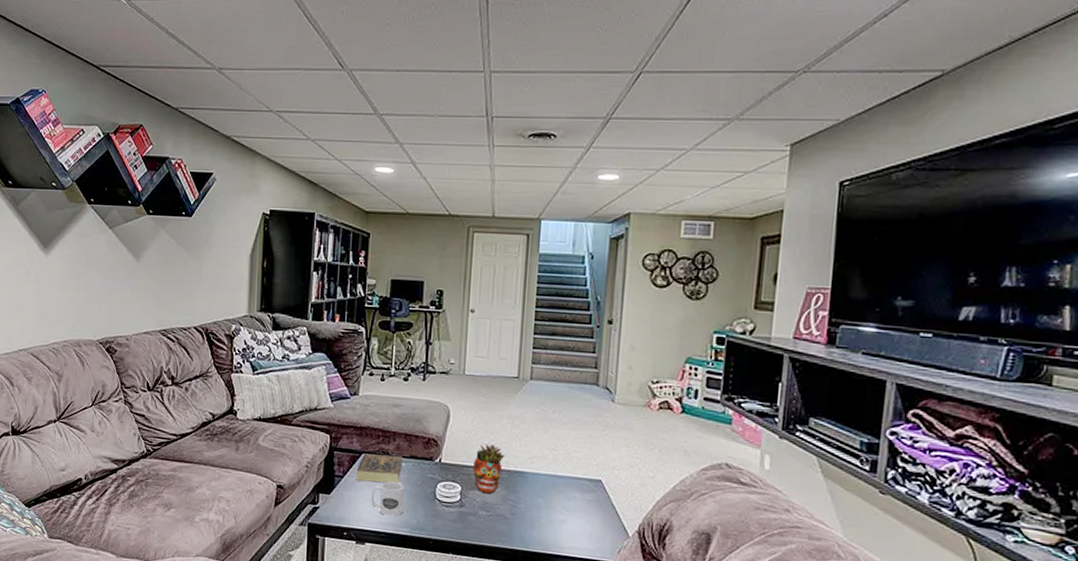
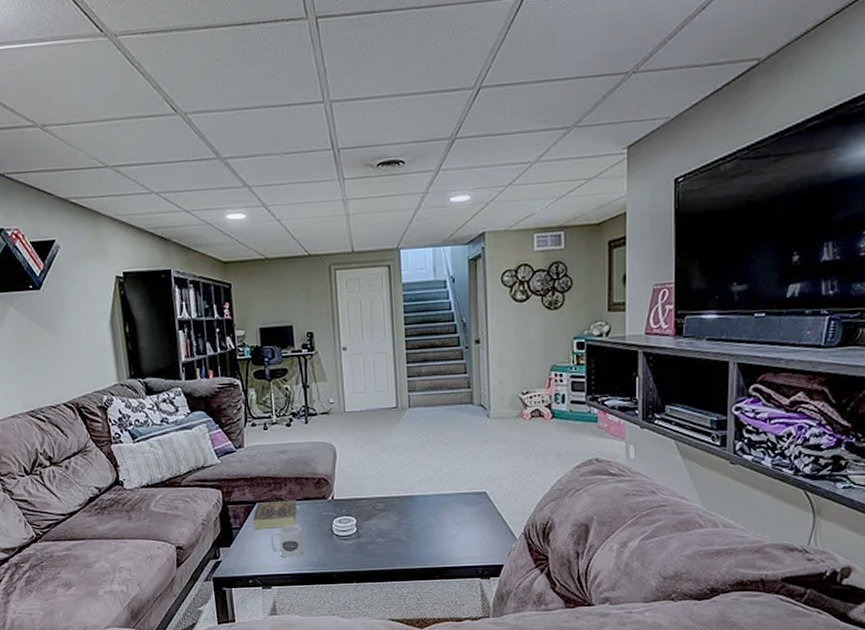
succulent planter: present [473,444,505,494] -> none [365,475,394,522]

